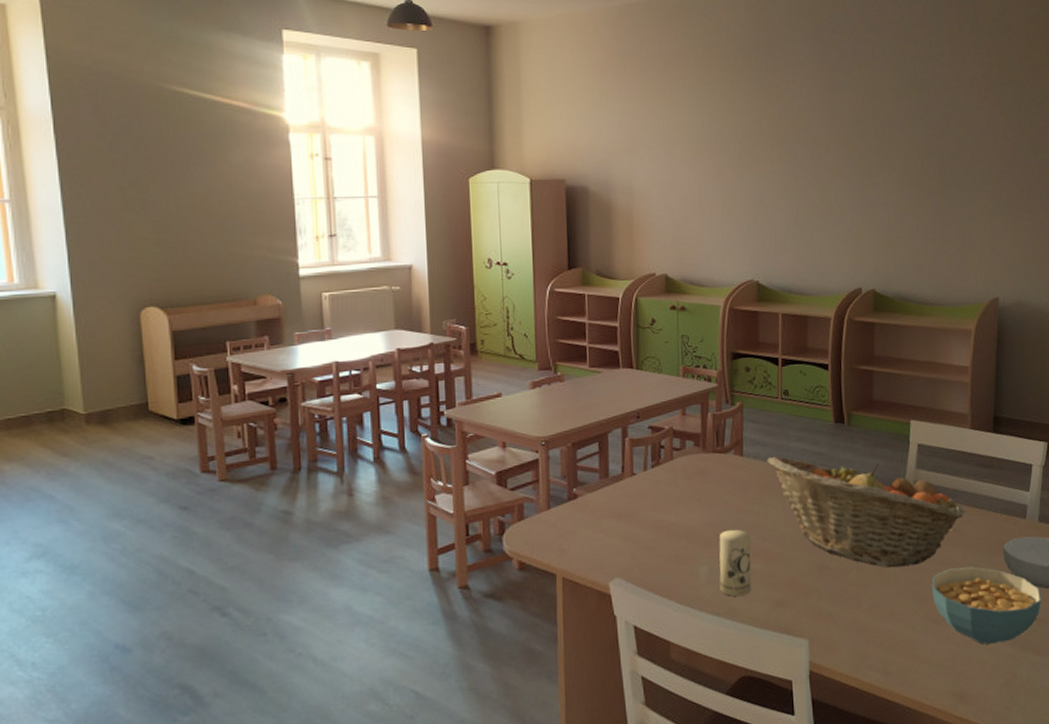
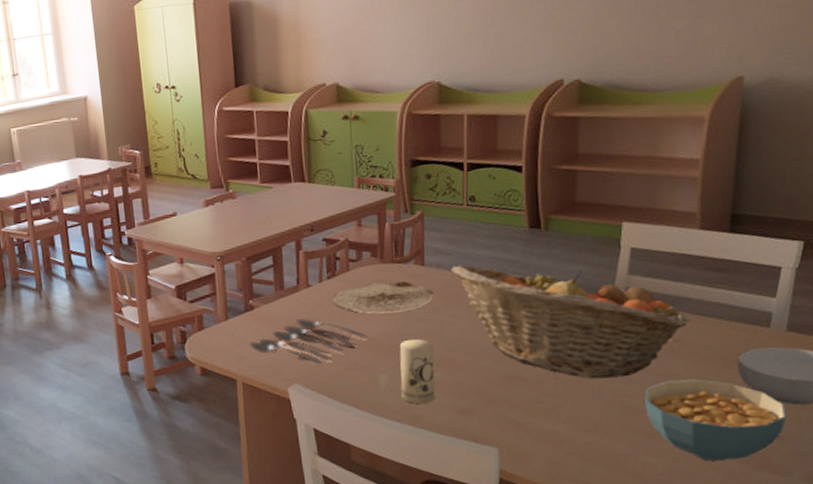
spoon: none [570,507,689,557] -> present [248,318,368,365]
plate: none [655,471,751,504] -> present [332,281,434,314]

